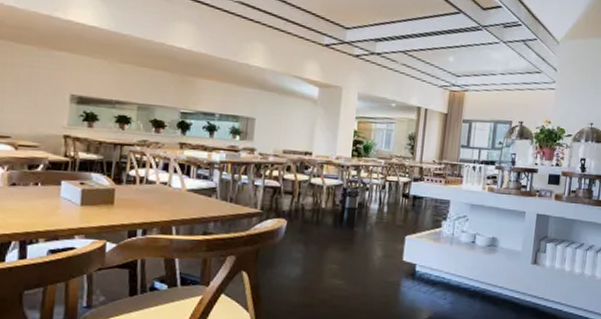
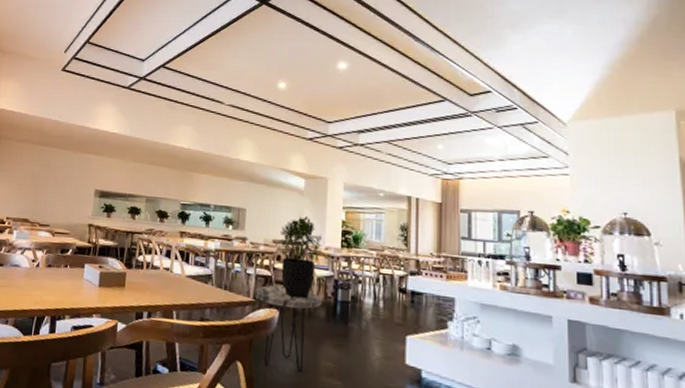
side table: none [262,196,330,276] -> present [255,285,321,372]
potted plant: none [284,125,334,207] -> present [274,215,323,299]

